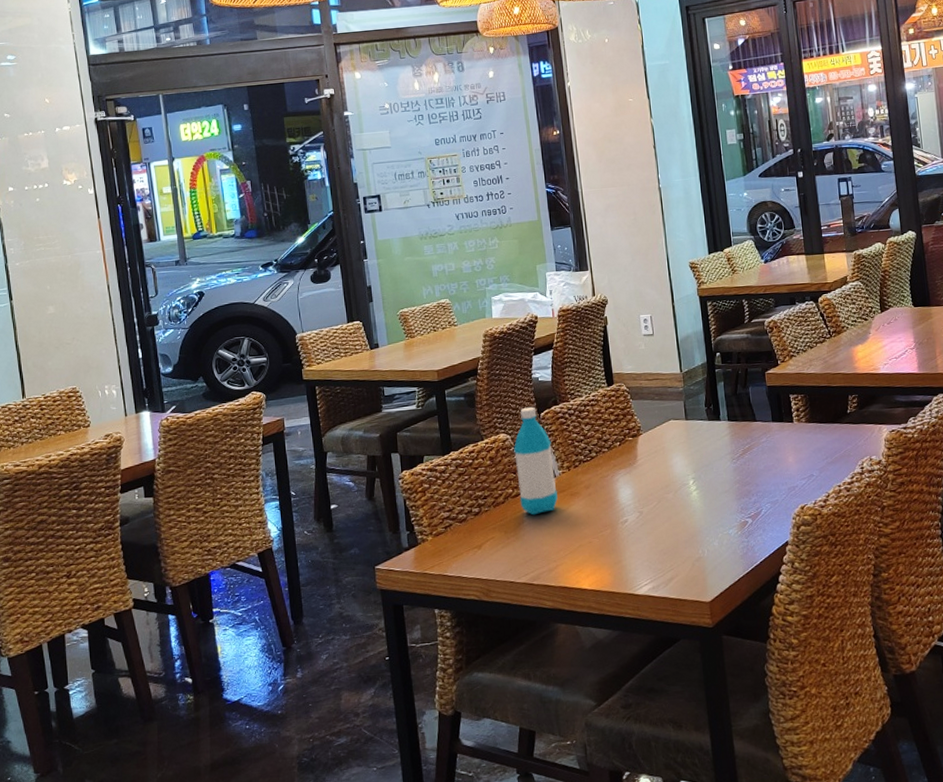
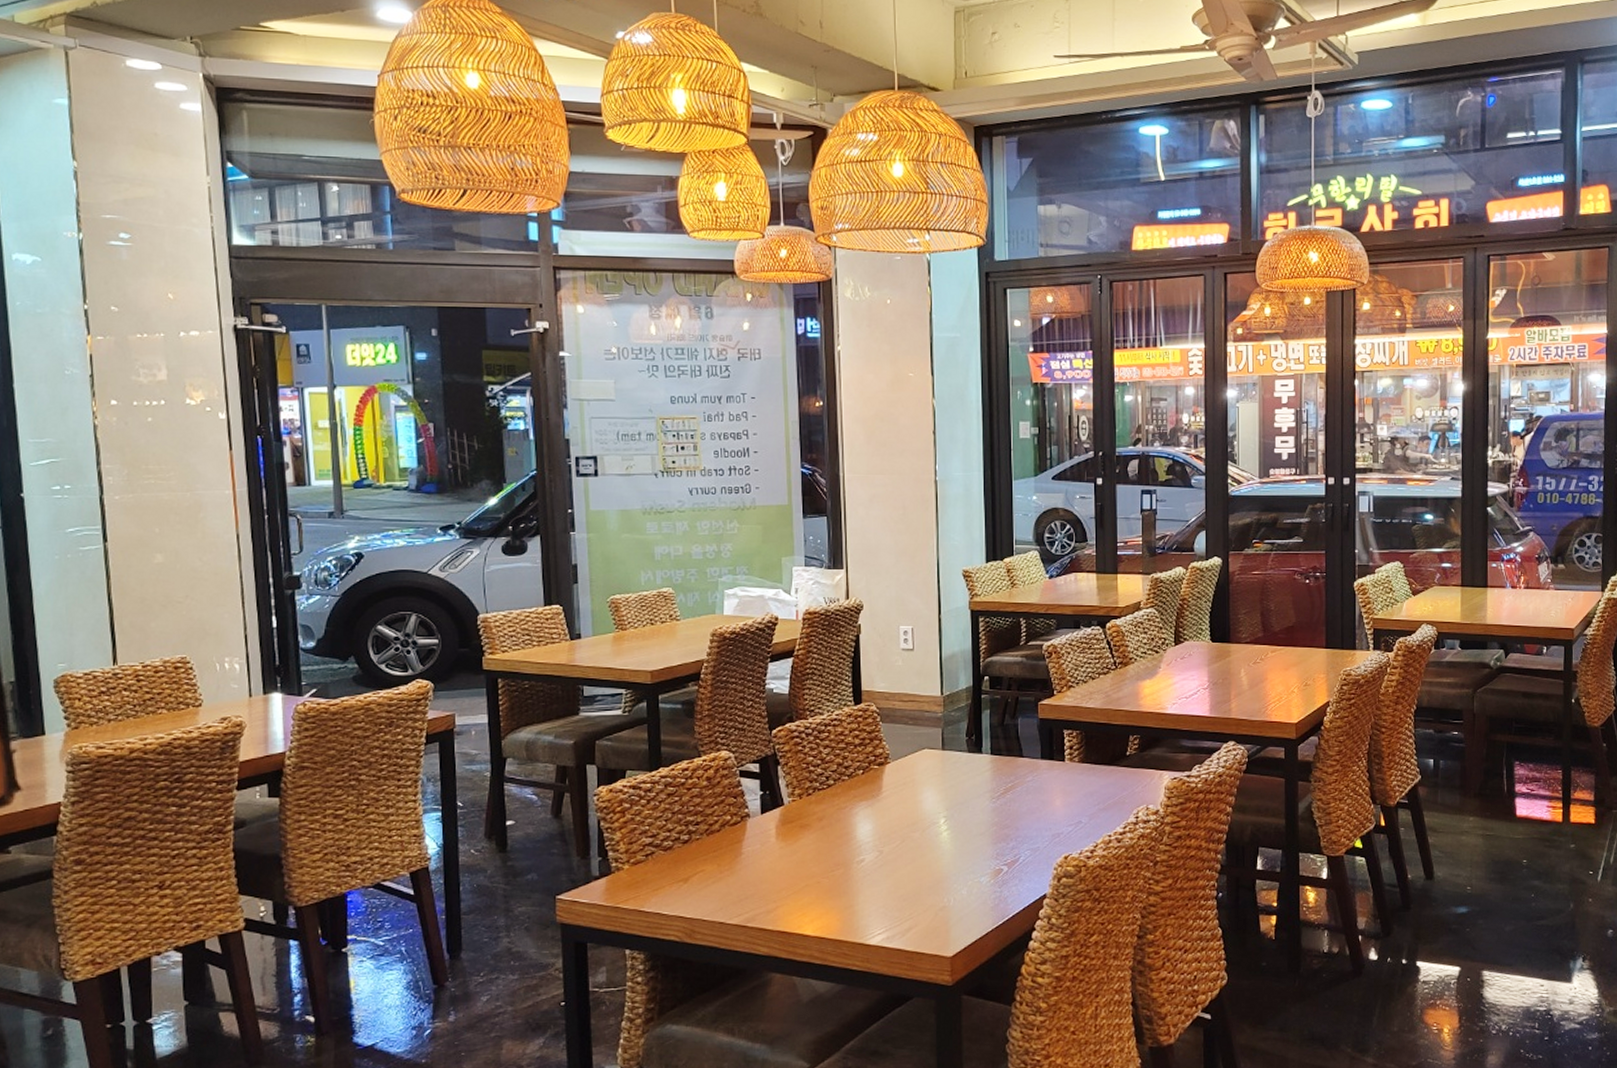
water bottle: present [514,406,558,516] -> none [737,722,784,848]

